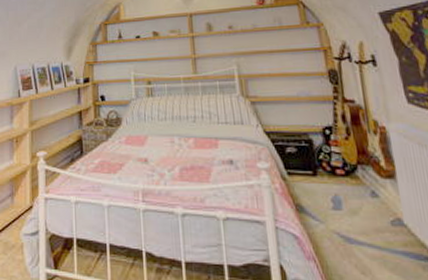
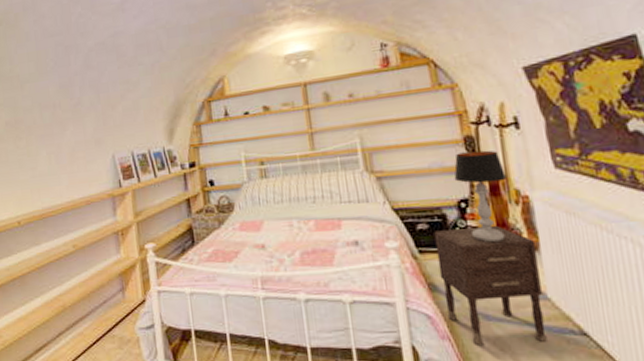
nightstand: none [301,152,405,269] -> present [434,225,547,347]
table lamp: none [319,83,367,169] -> present [454,150,507,243]

